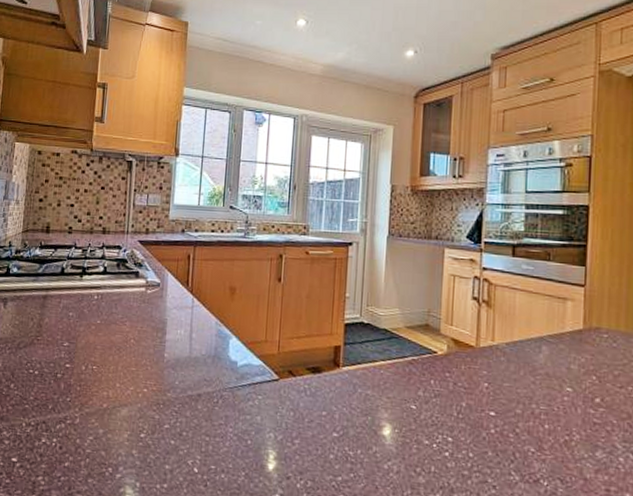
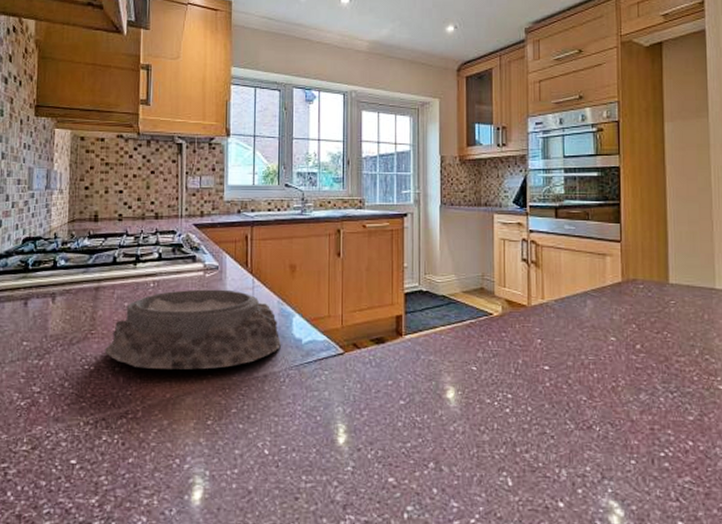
mortar: none [48,304,216,384] -> present [104,289,281,370]

